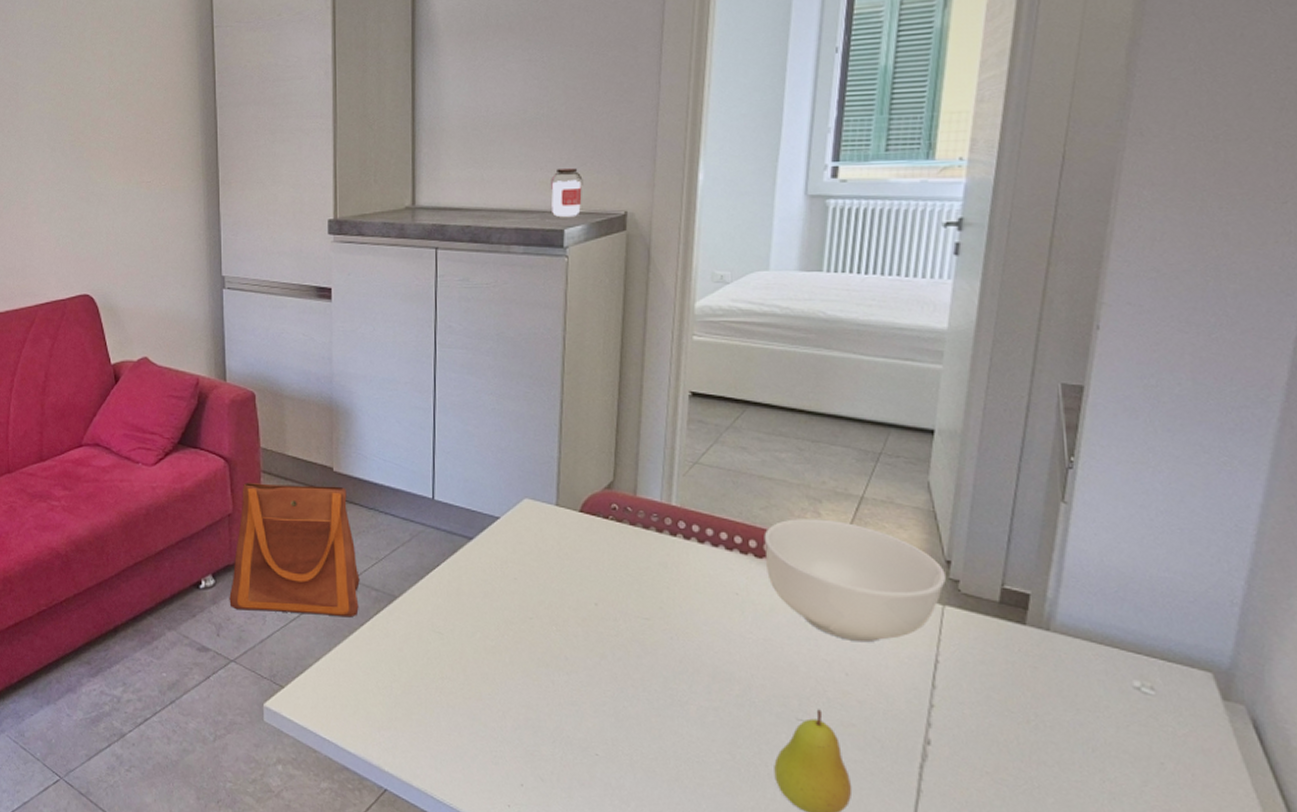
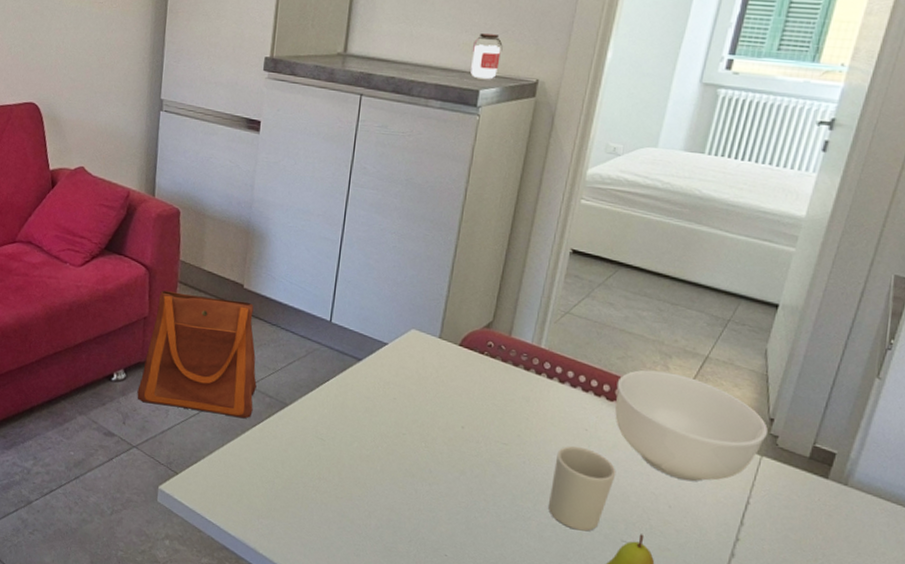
mug: none [706,613,779,712] -> present [549,446,616,531]

